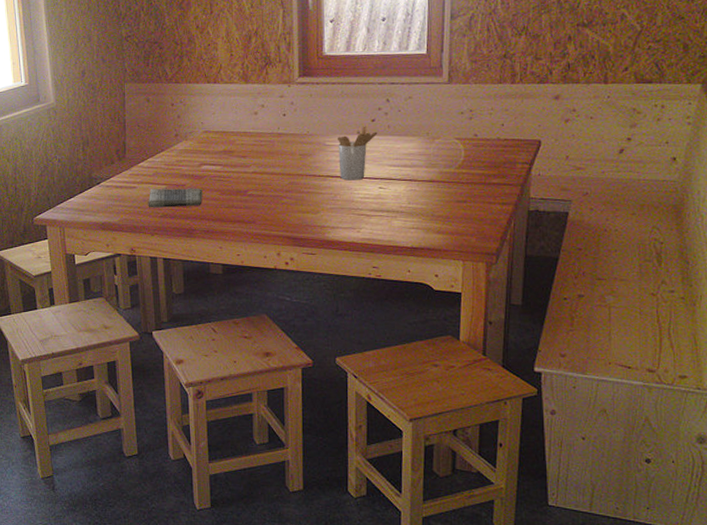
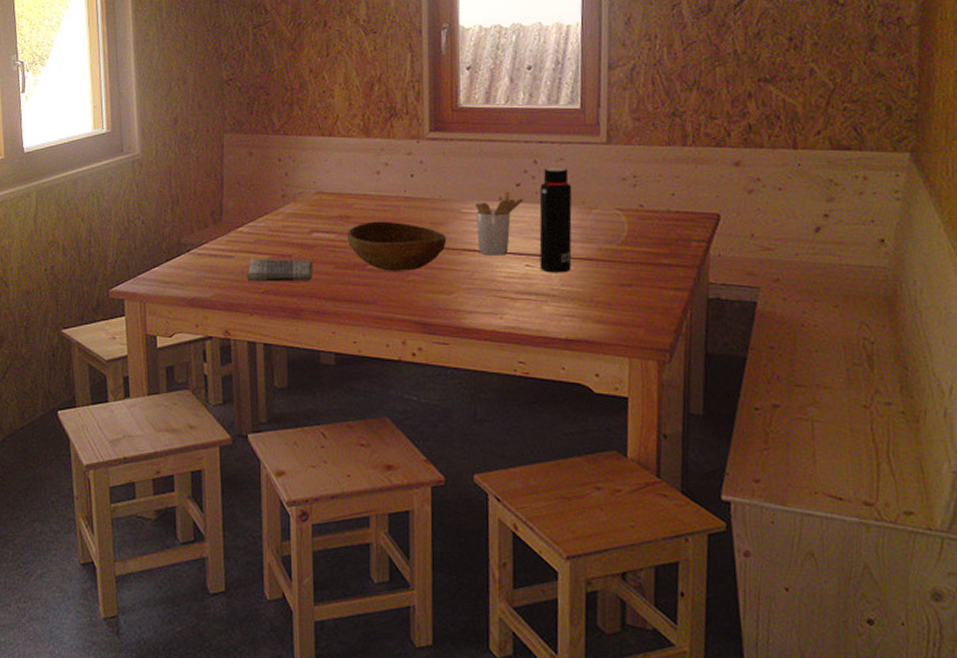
bowl: none [230,154,314,196] -> present [346,221,447,271]
water bottle: none [390,105,419,193] -> present [539,168,572,273]

